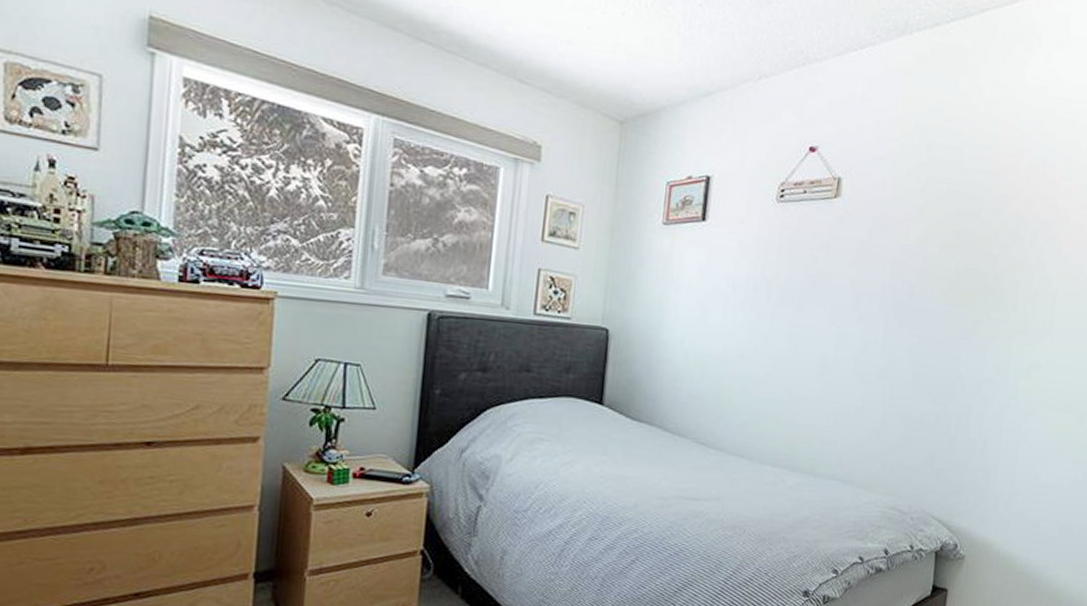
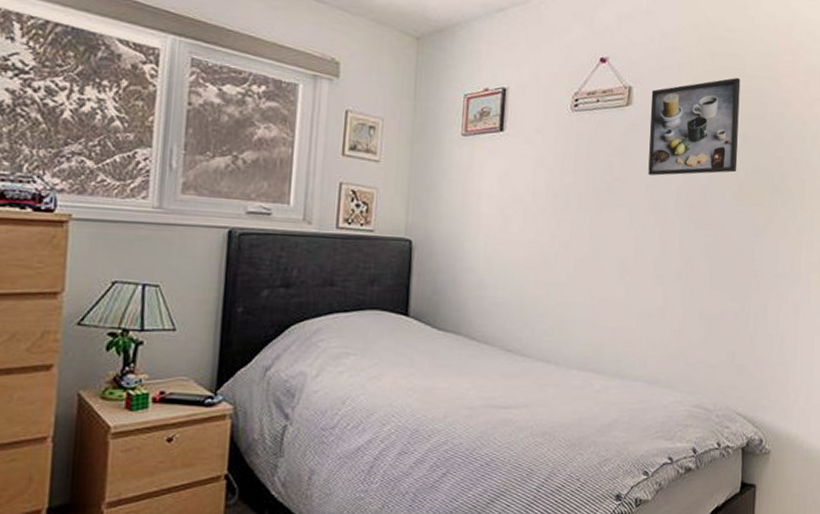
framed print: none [853,170,958,272] -> present [648,77,741,176]

